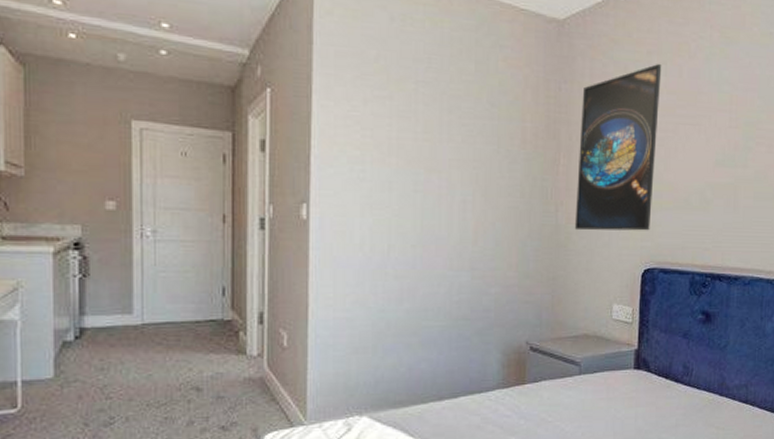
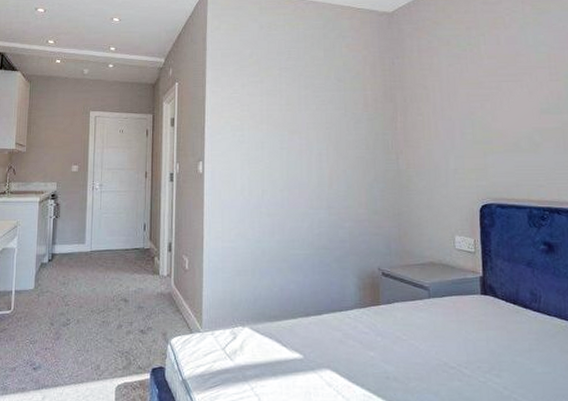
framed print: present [574,63,662,231] -> none [412,35,484,174]

